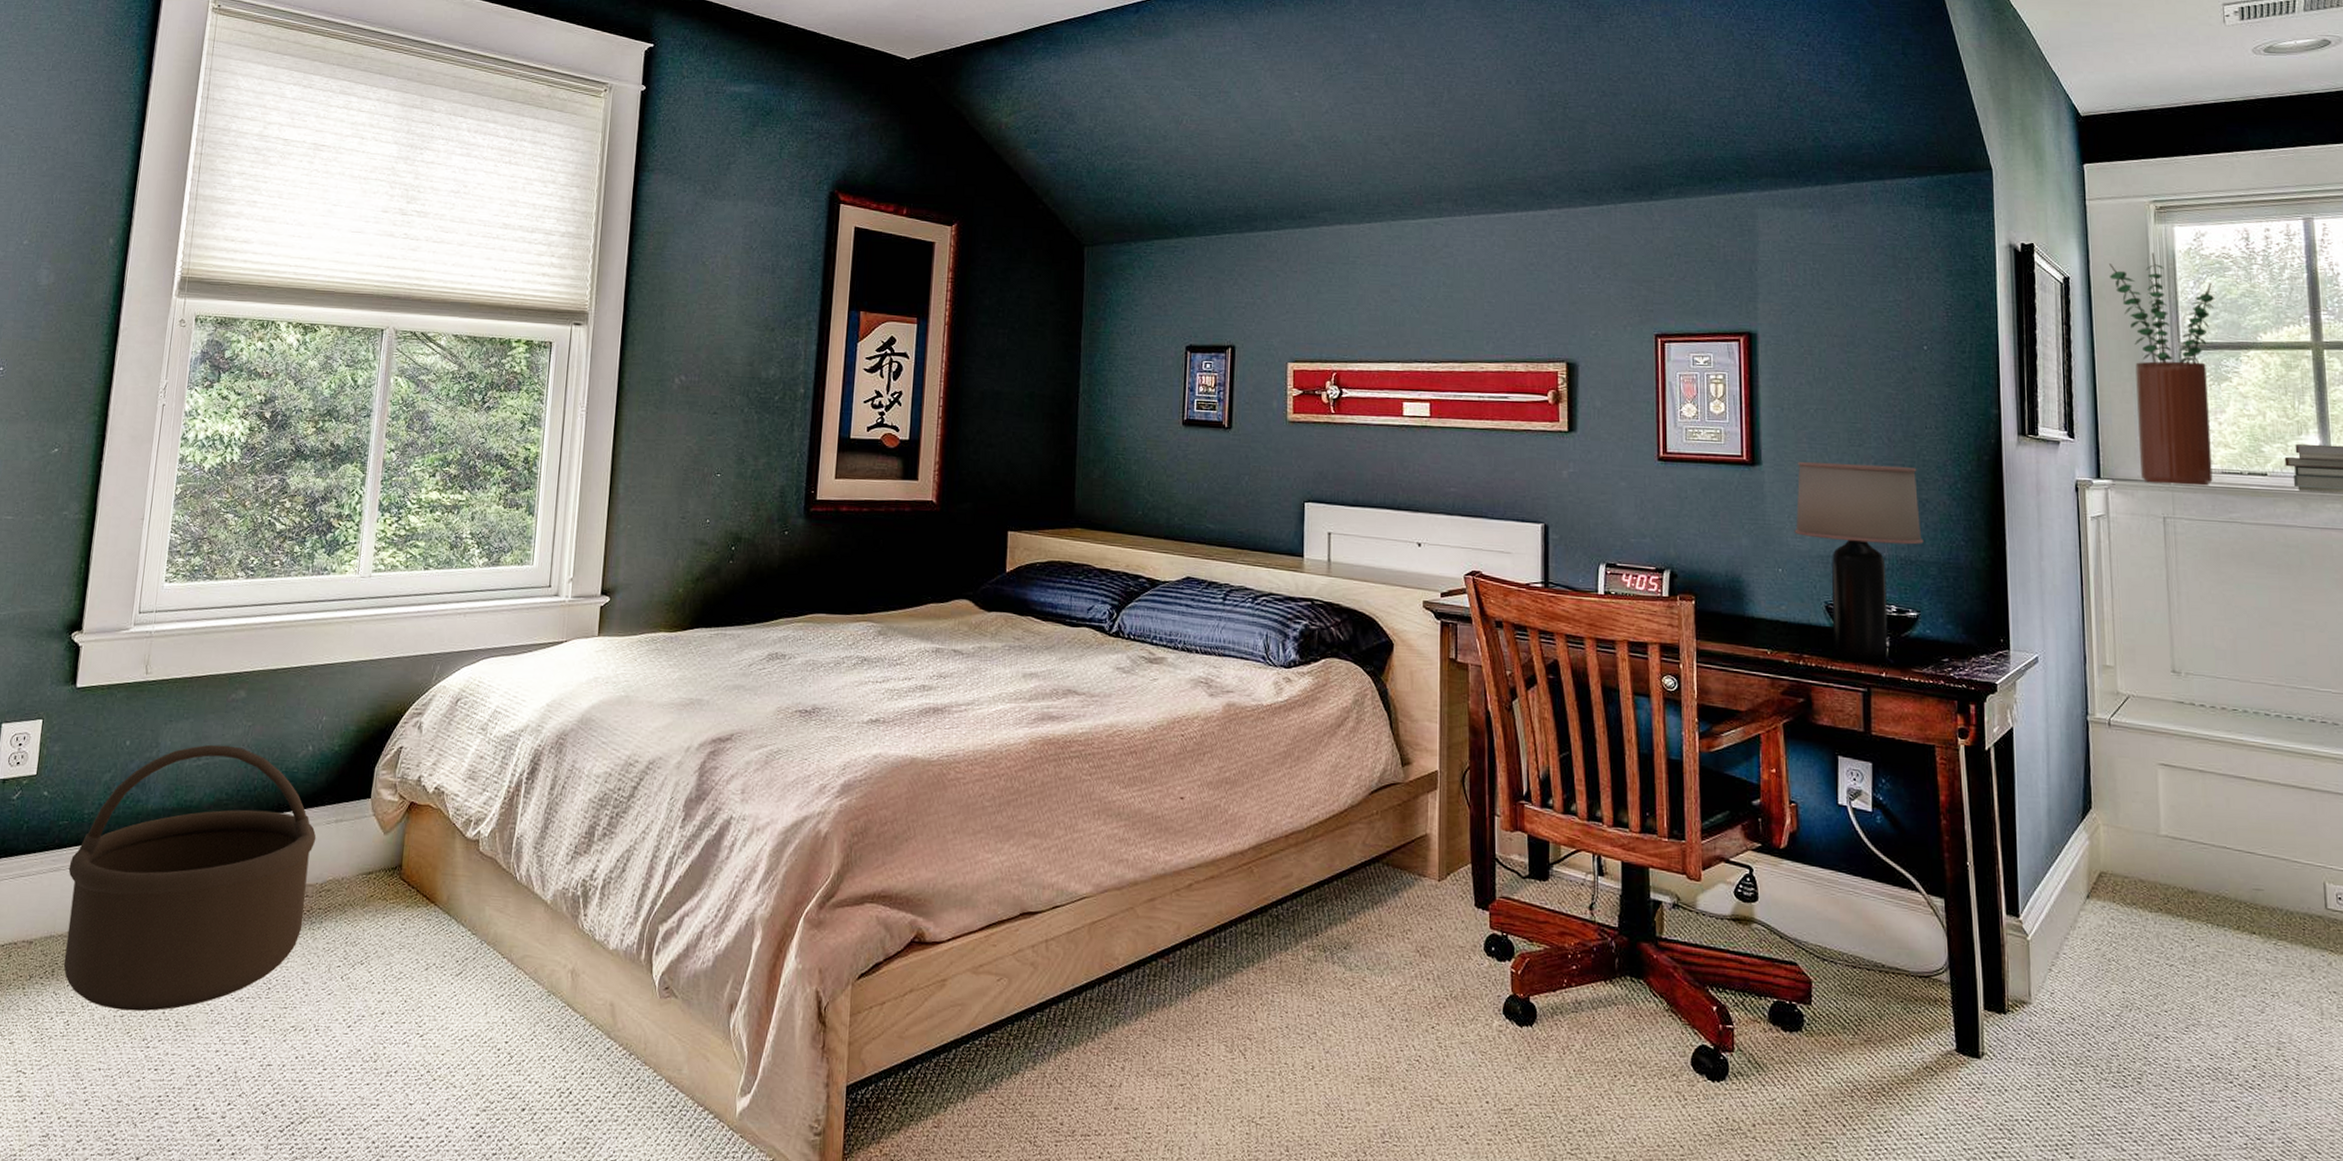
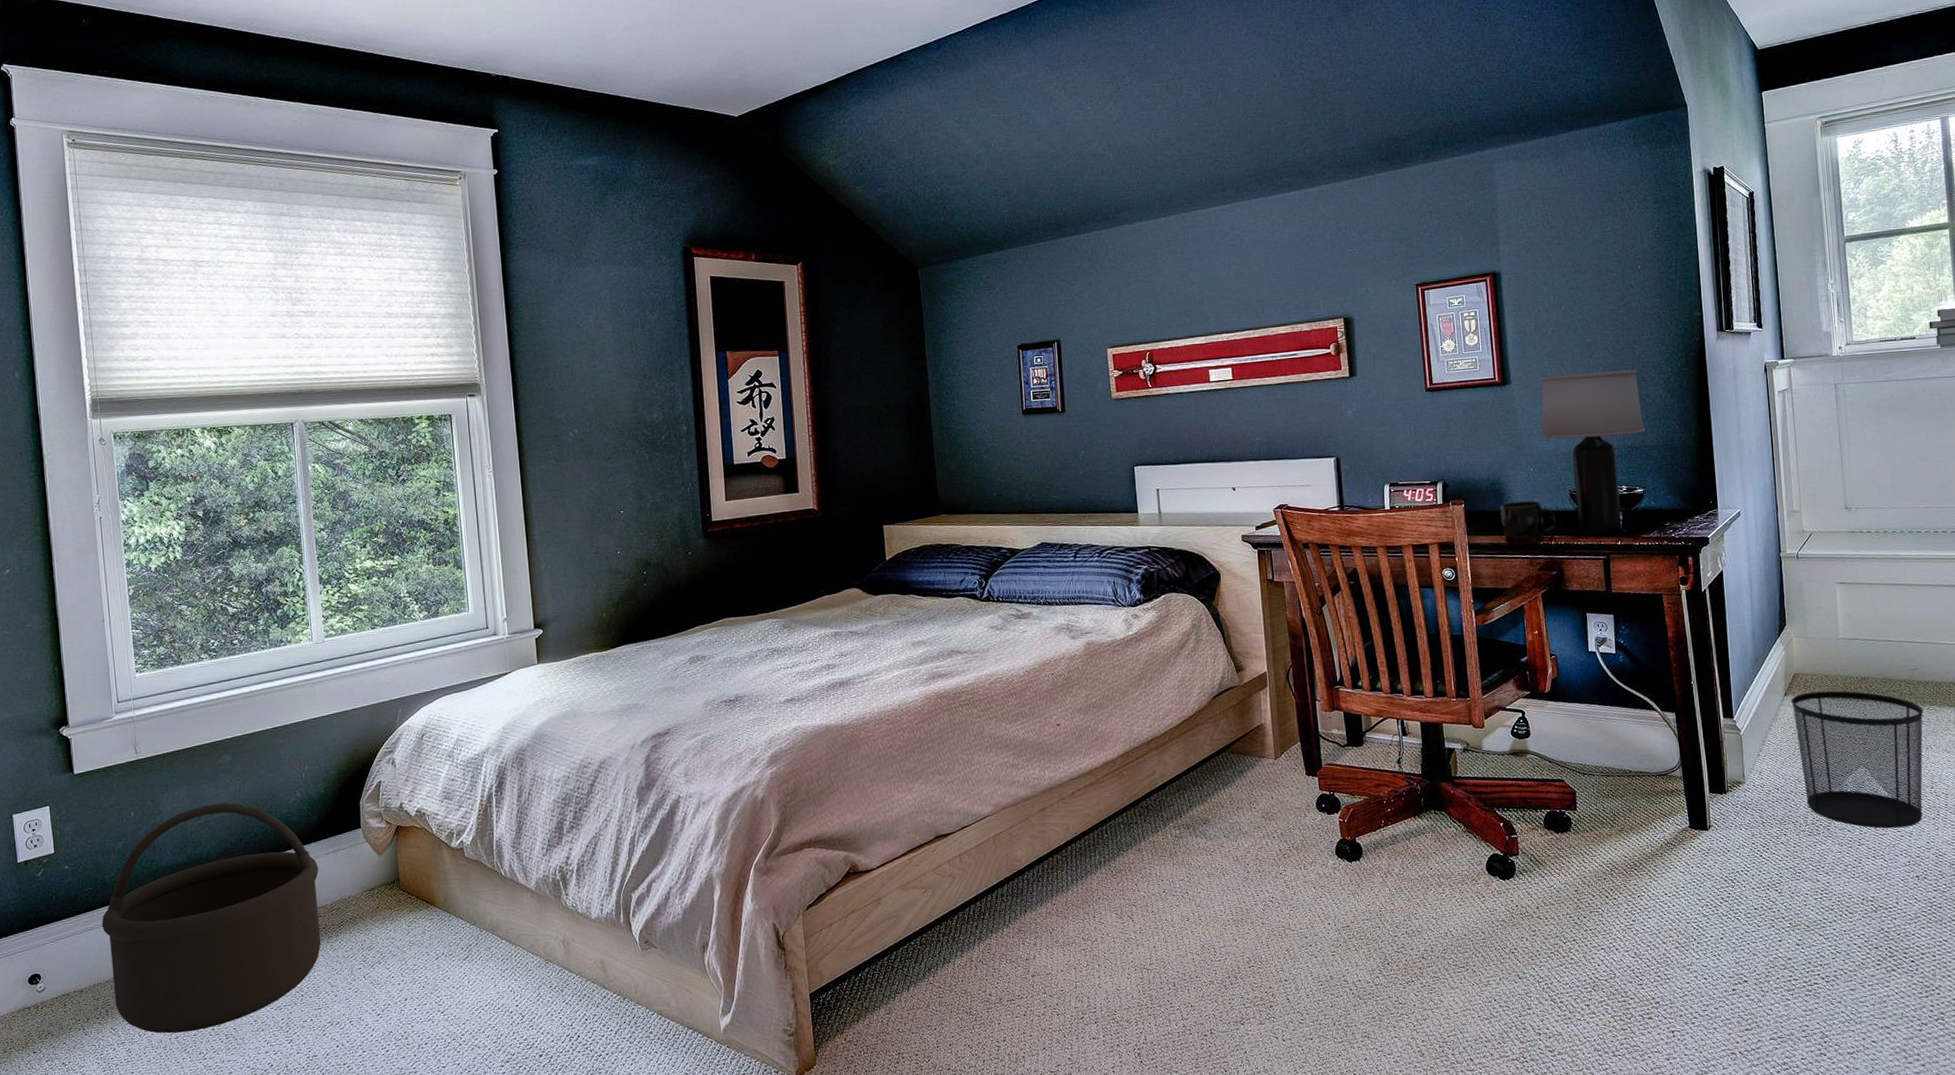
mug: none [1738,606,1808,662] -> present [1500,500,1557,546]
waste bin: none [2094,898,2269,1097] -> present [1790,690,1924,829]
vase: present [2109,252,2214,486] -> none [1786,162,1873,358]

